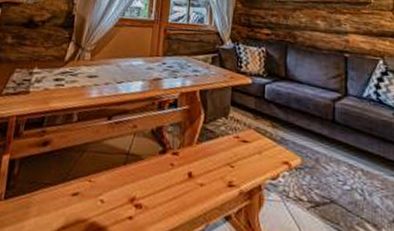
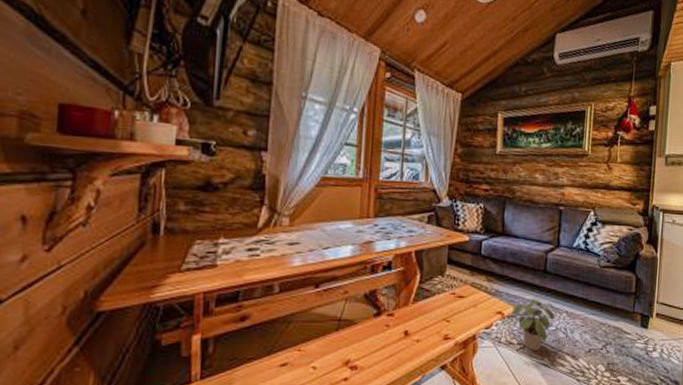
potted plant: none [300,149,350,212] -> present [513,298,556,350]

